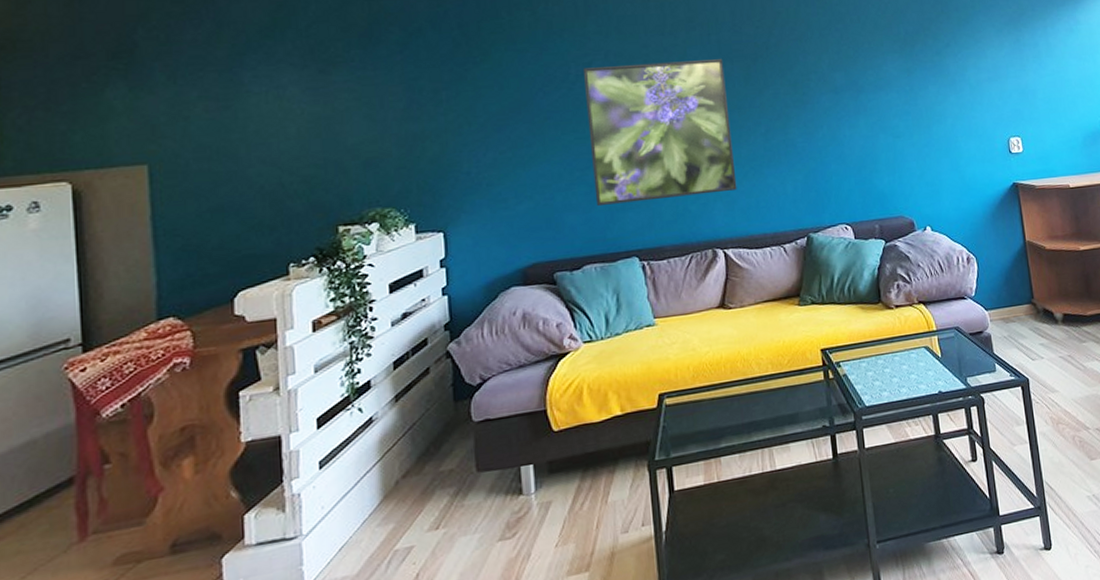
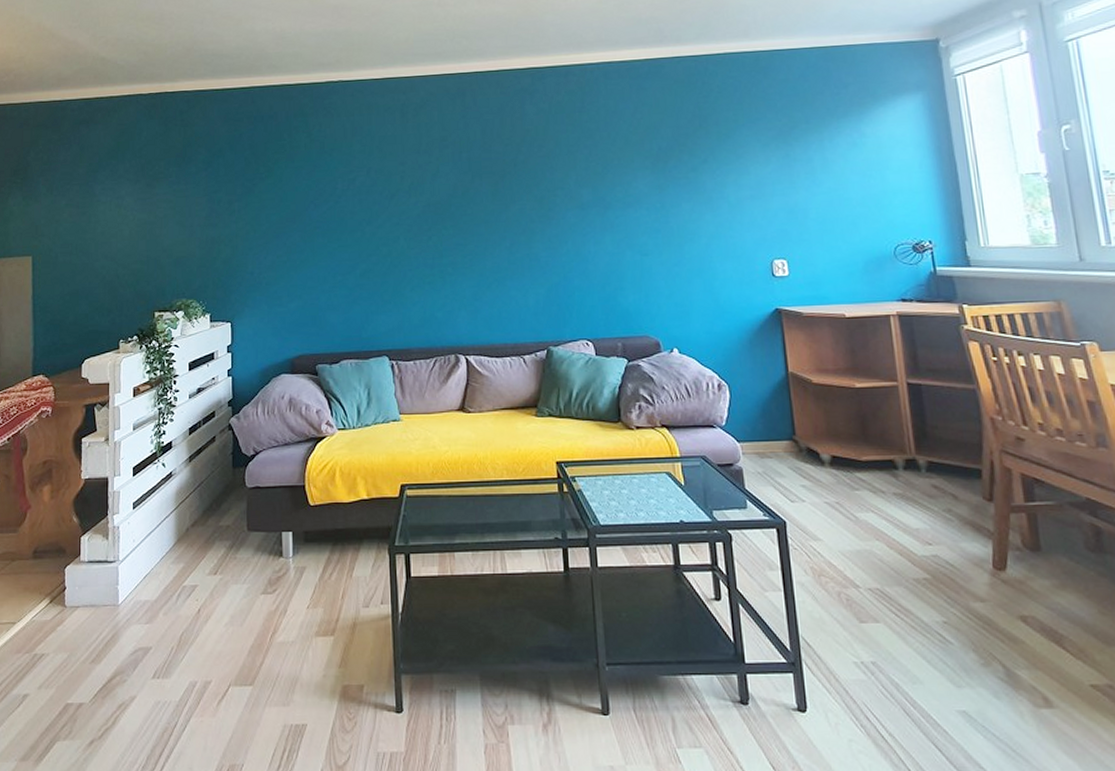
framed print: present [584,59,737,205] -> none [349,175,481,307]

